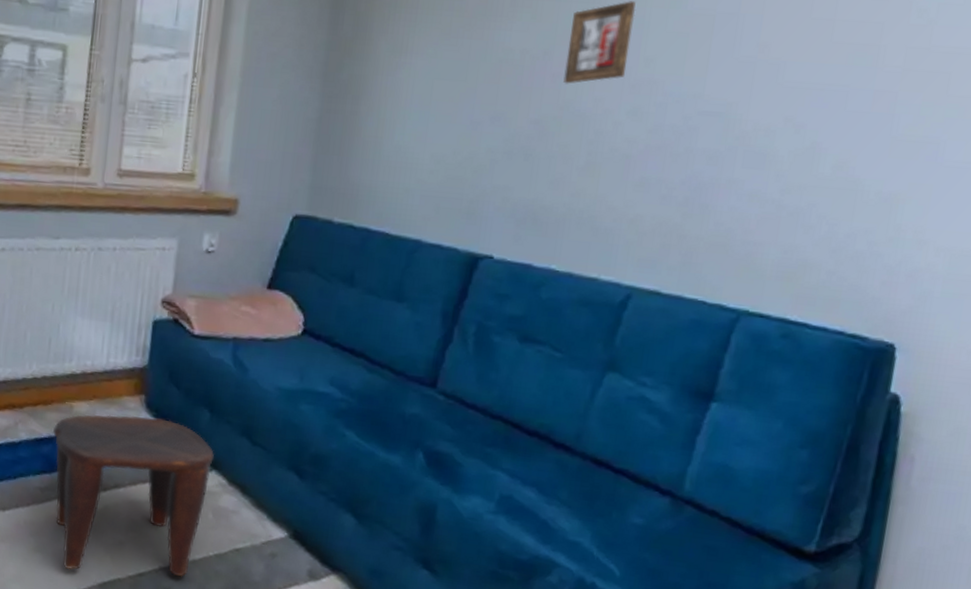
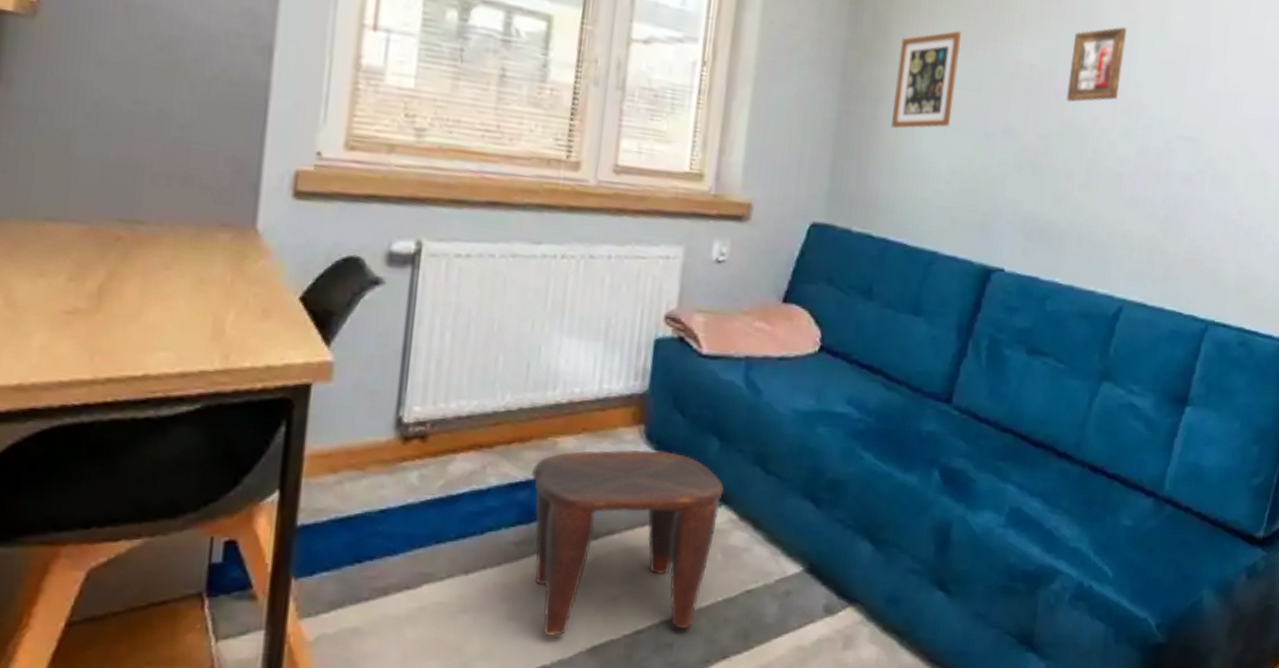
picture frame: none [371,23,445,123] -> present [890,30,961,129]

